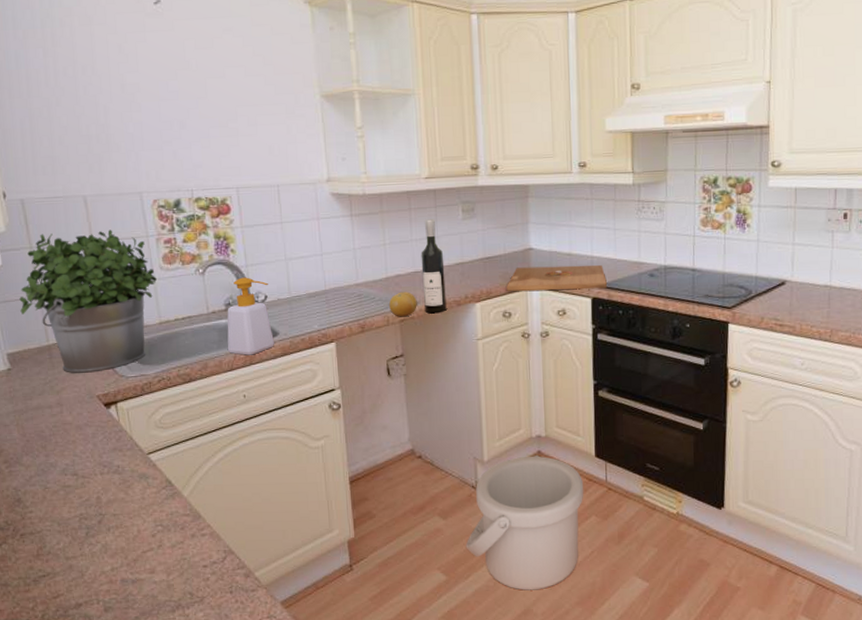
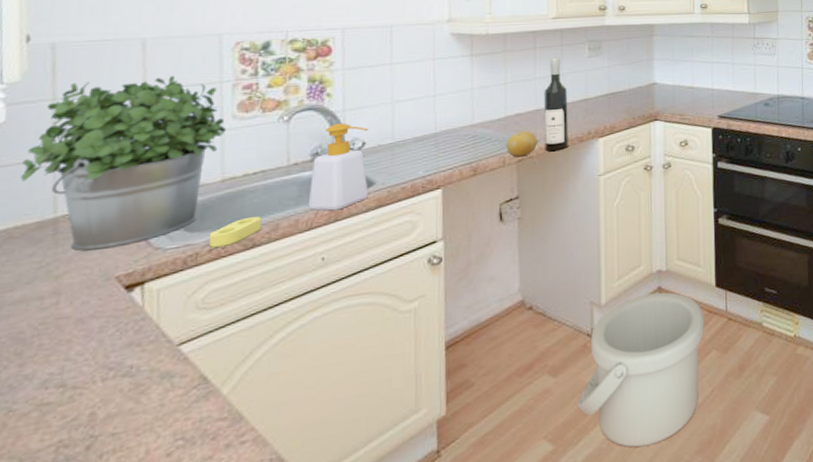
sponge: none [157,355,194,380] -> present [208,216,262,249]
platter: present [507,265,607,291] -> none [630,96,726,125]

